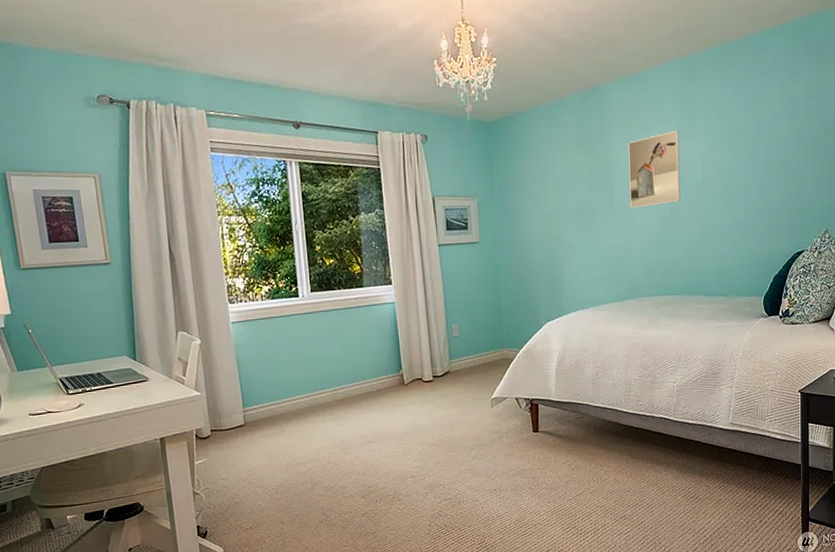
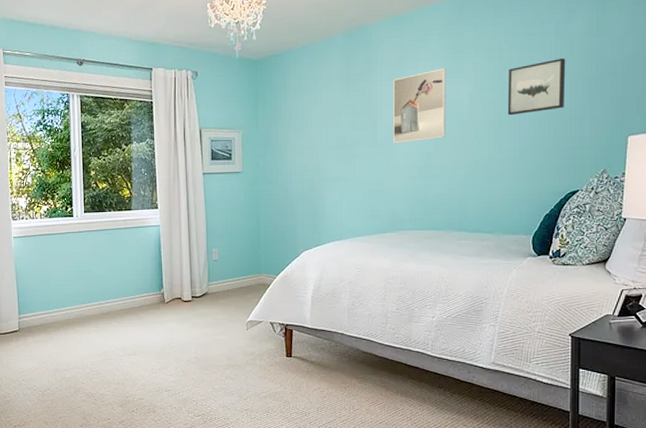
wall art: none [737,119,790,178] -> present [507,57,566,116]

